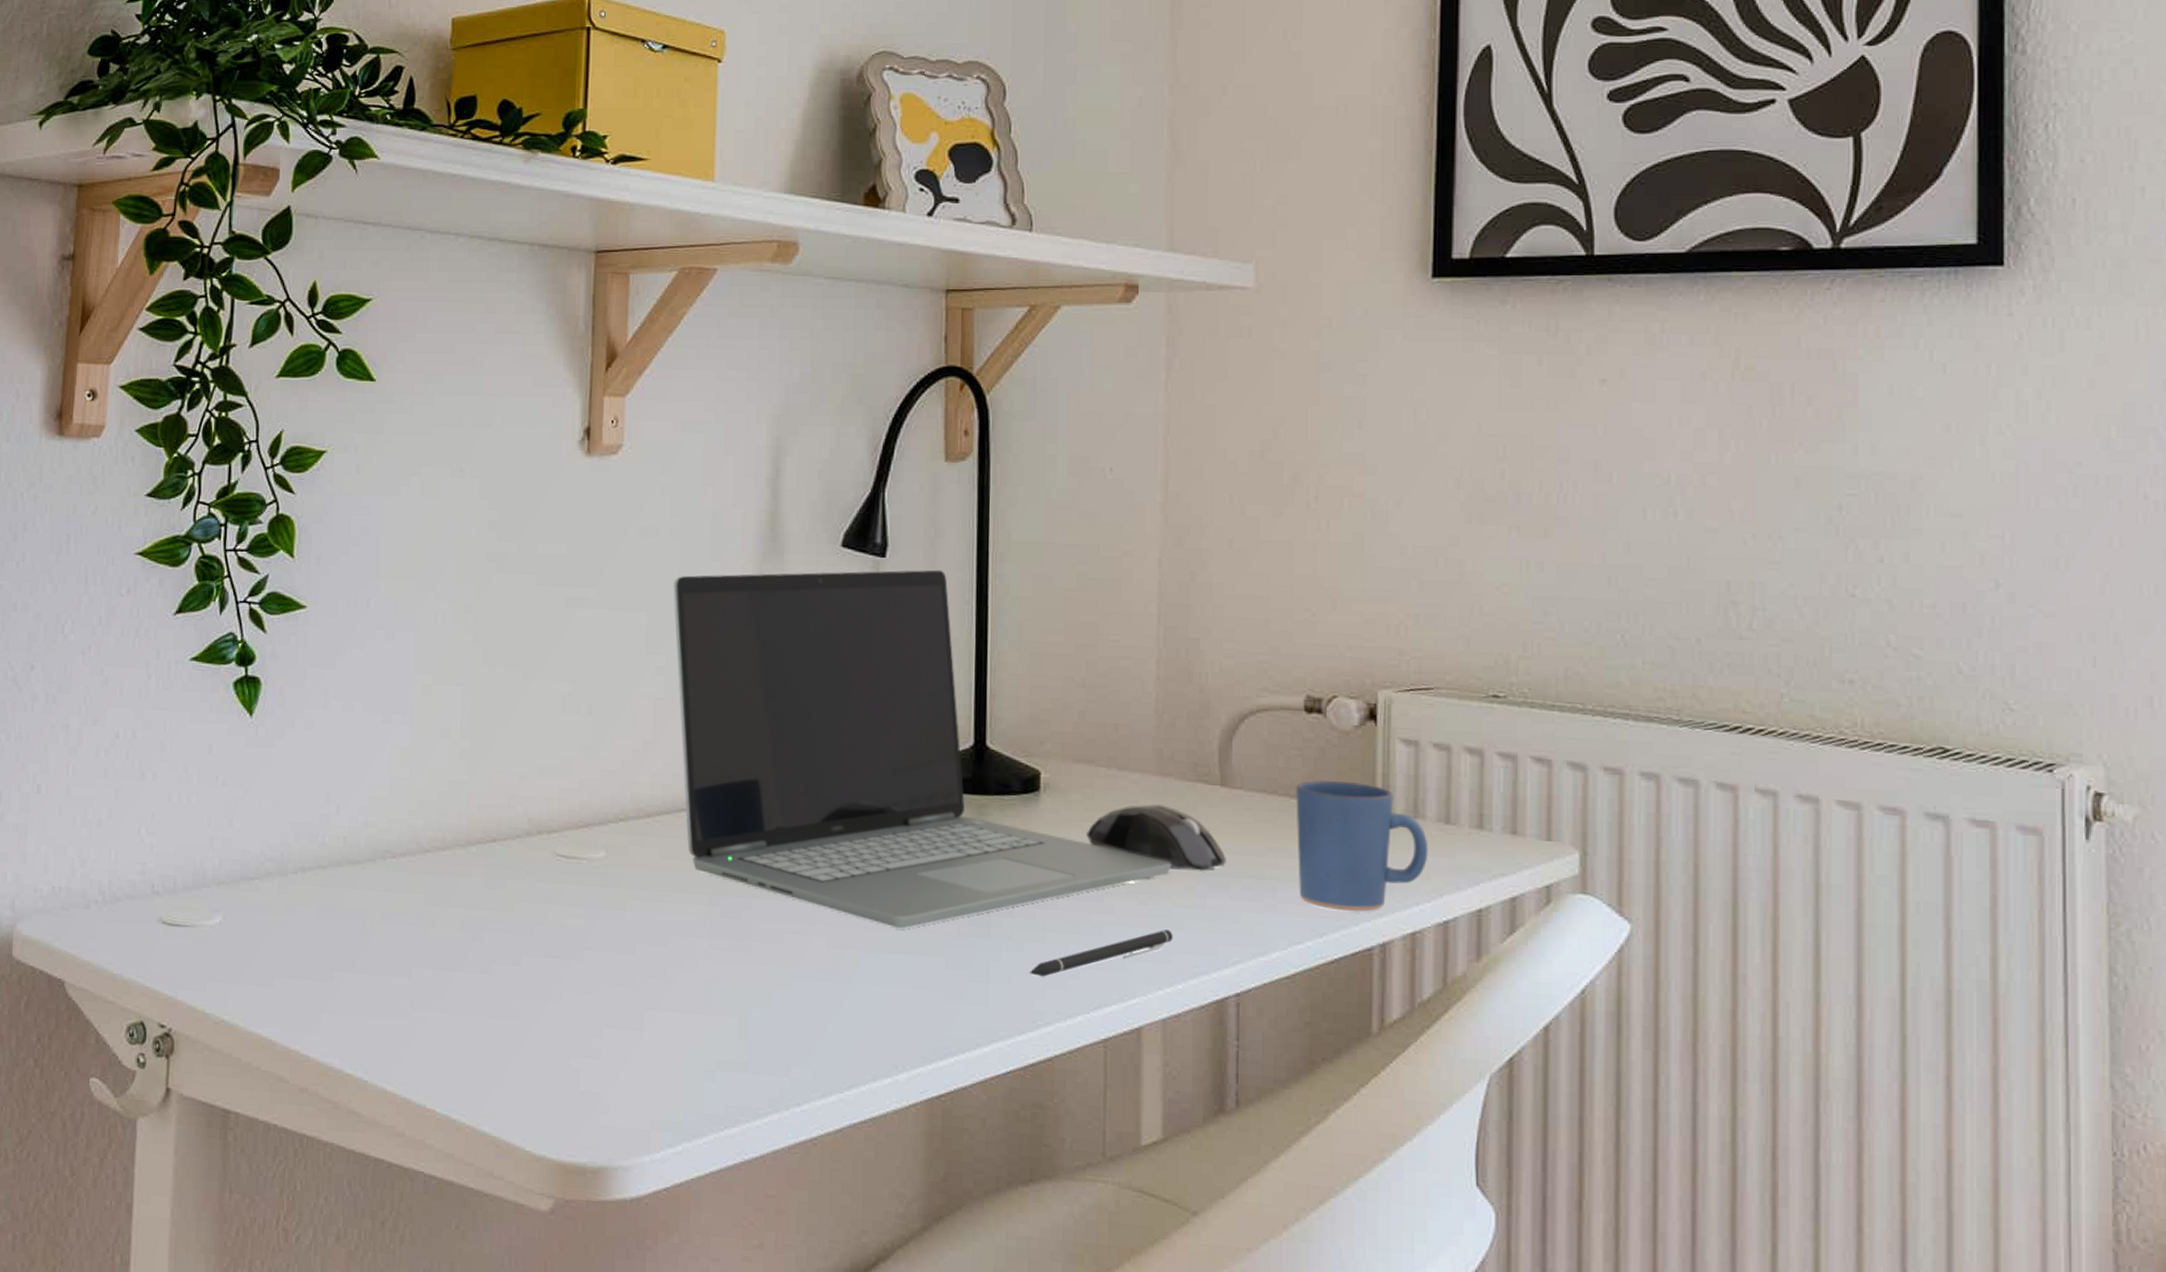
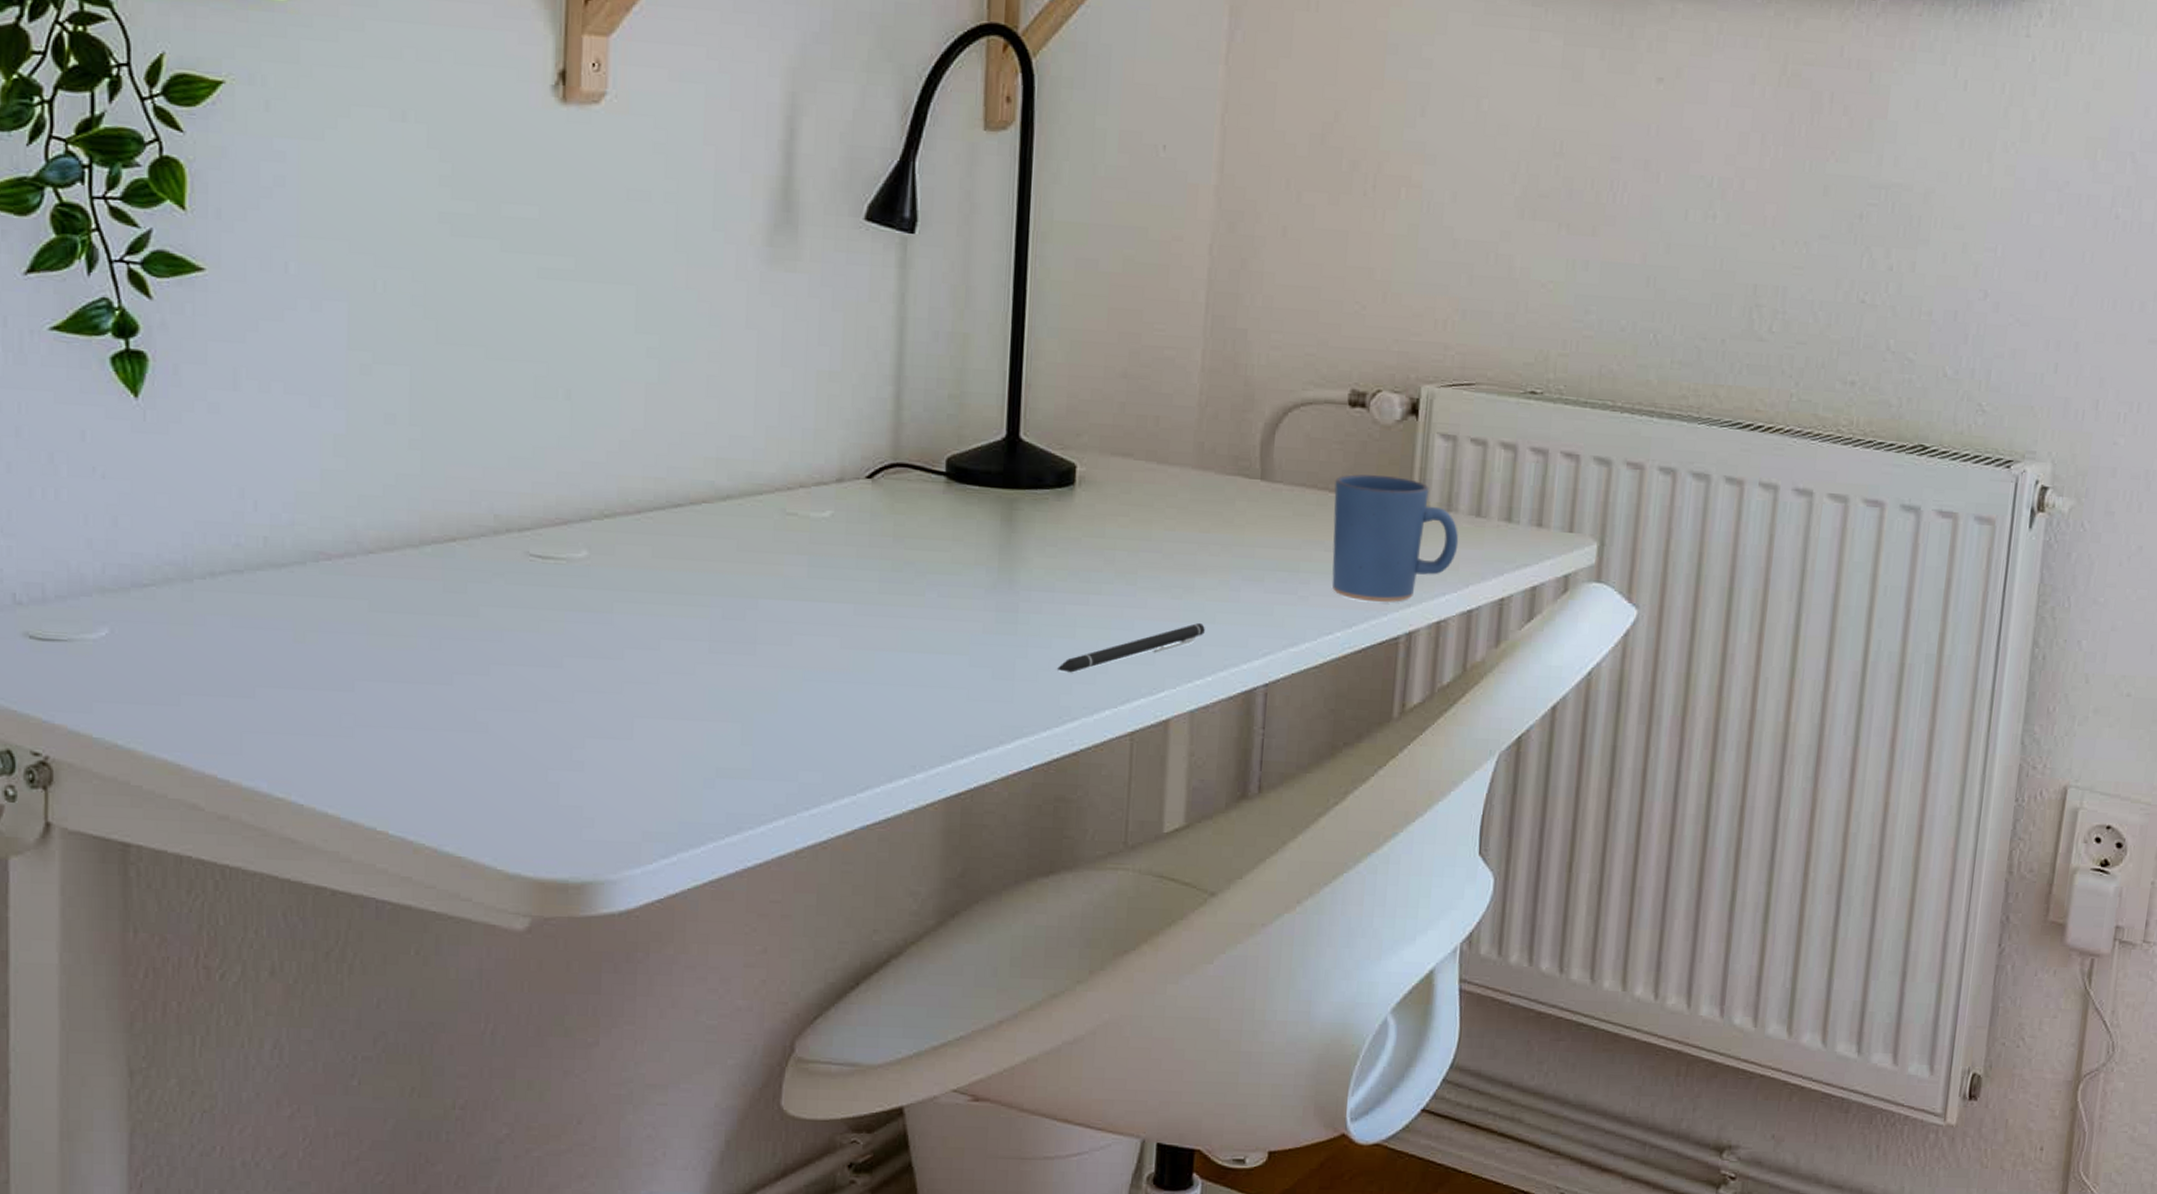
laptop: present [673,569,1171,929] -> none [668,246,1207,628]
mouse: present [1086,804,1226,871] -> none [1121,498,1262,565]

